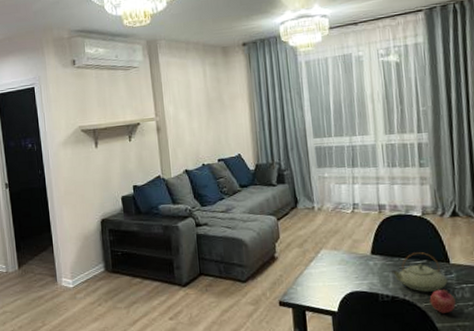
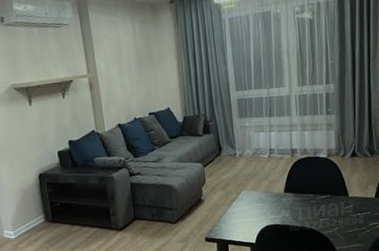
teapot: present [392,252,448,292] -> none [301,188,346,222]
fruit: present [429,288,456,313] -> none [331,218,352,238]

